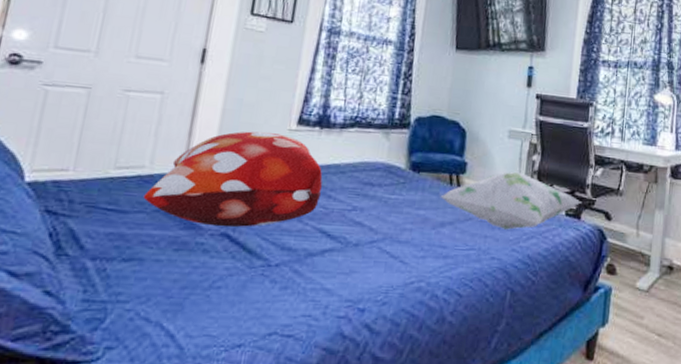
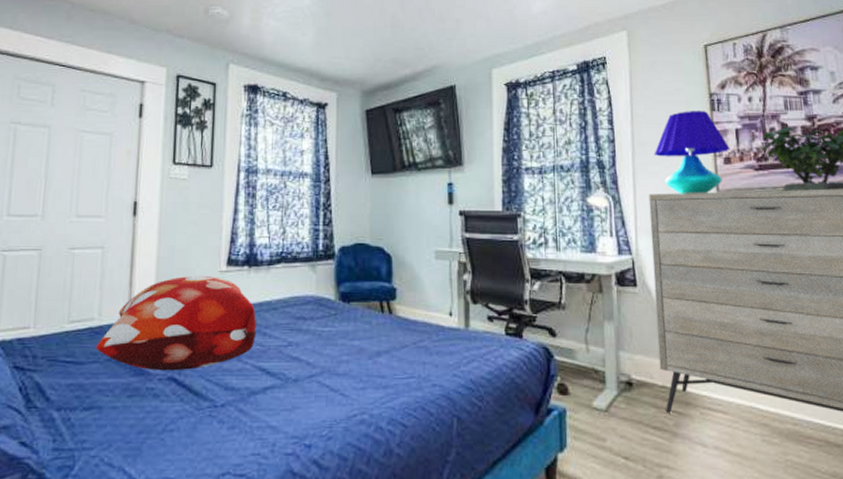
decorative pillow: present [440,172,582,230] -> none [373,294,522,354]

